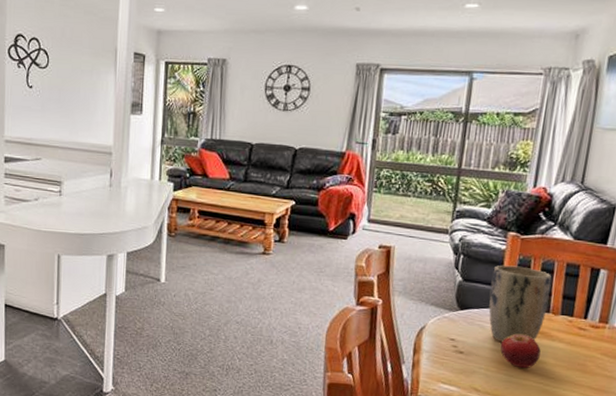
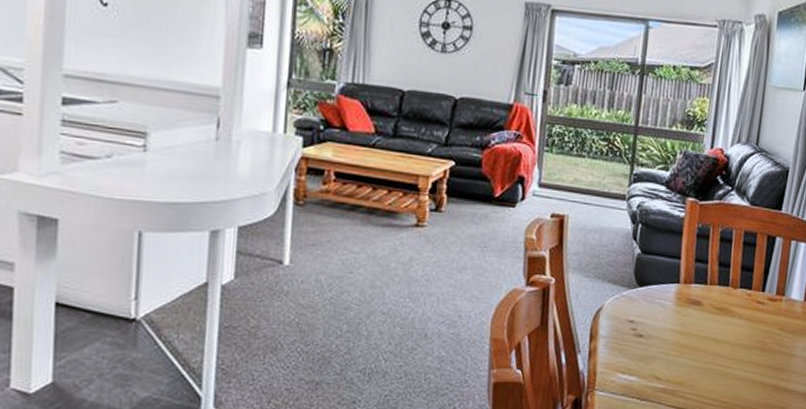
plant pot: present [488,265,551,343] -> none [668,234,730,322]
fruit: present [500,334,541,369] -> none [680,312,721,351]

